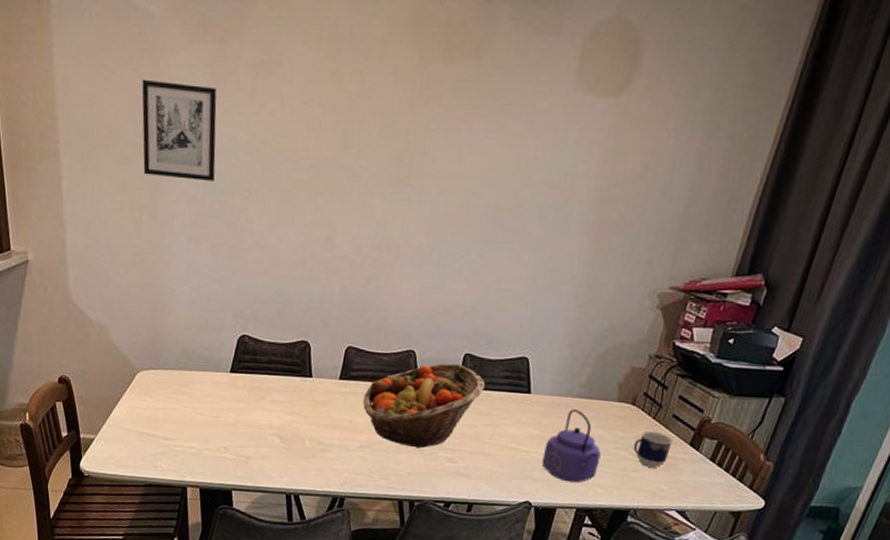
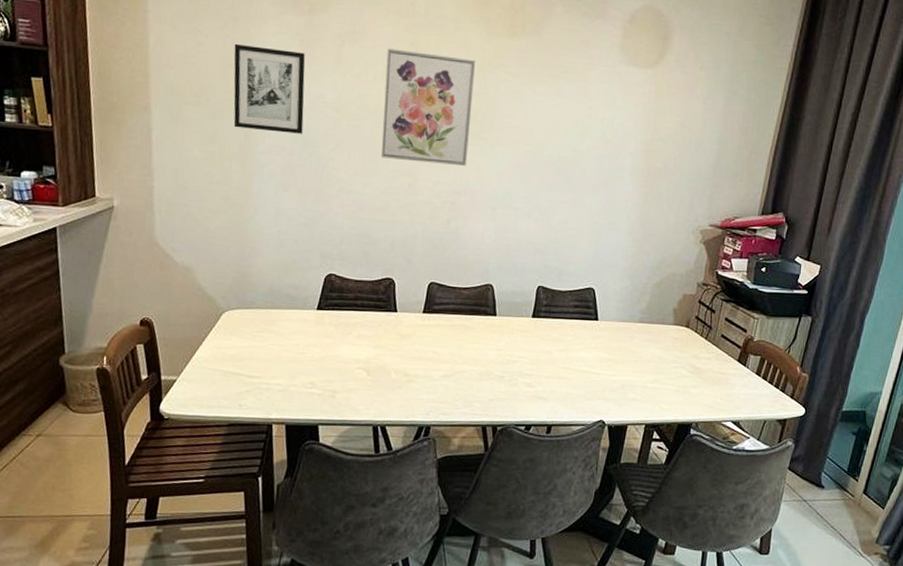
wall art: none [297,80,406,218] -> present [381,48,476,167]
fruit basket: present [363,363,485,449] -> none [446,295,557,375]
kettle: present [541,409,601,483] -> none [612,333,663,401]
cup: present [633,430,673,468] -> none [690,350,724,384]

